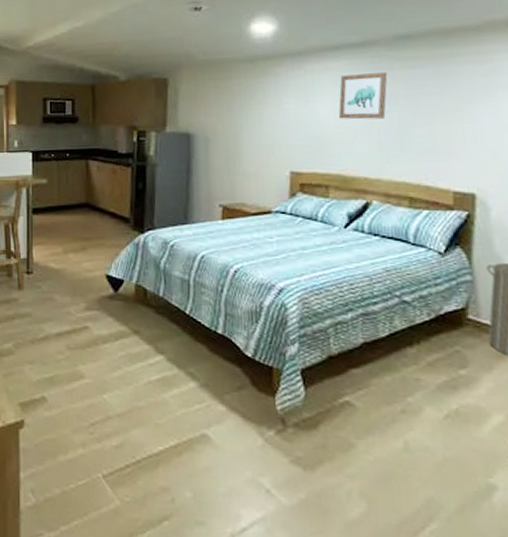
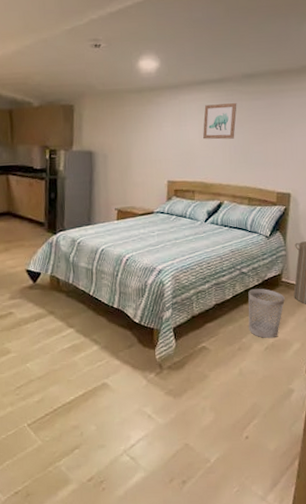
wastebasket: none [414,325,474,403] -> present [248,288,285,339]

